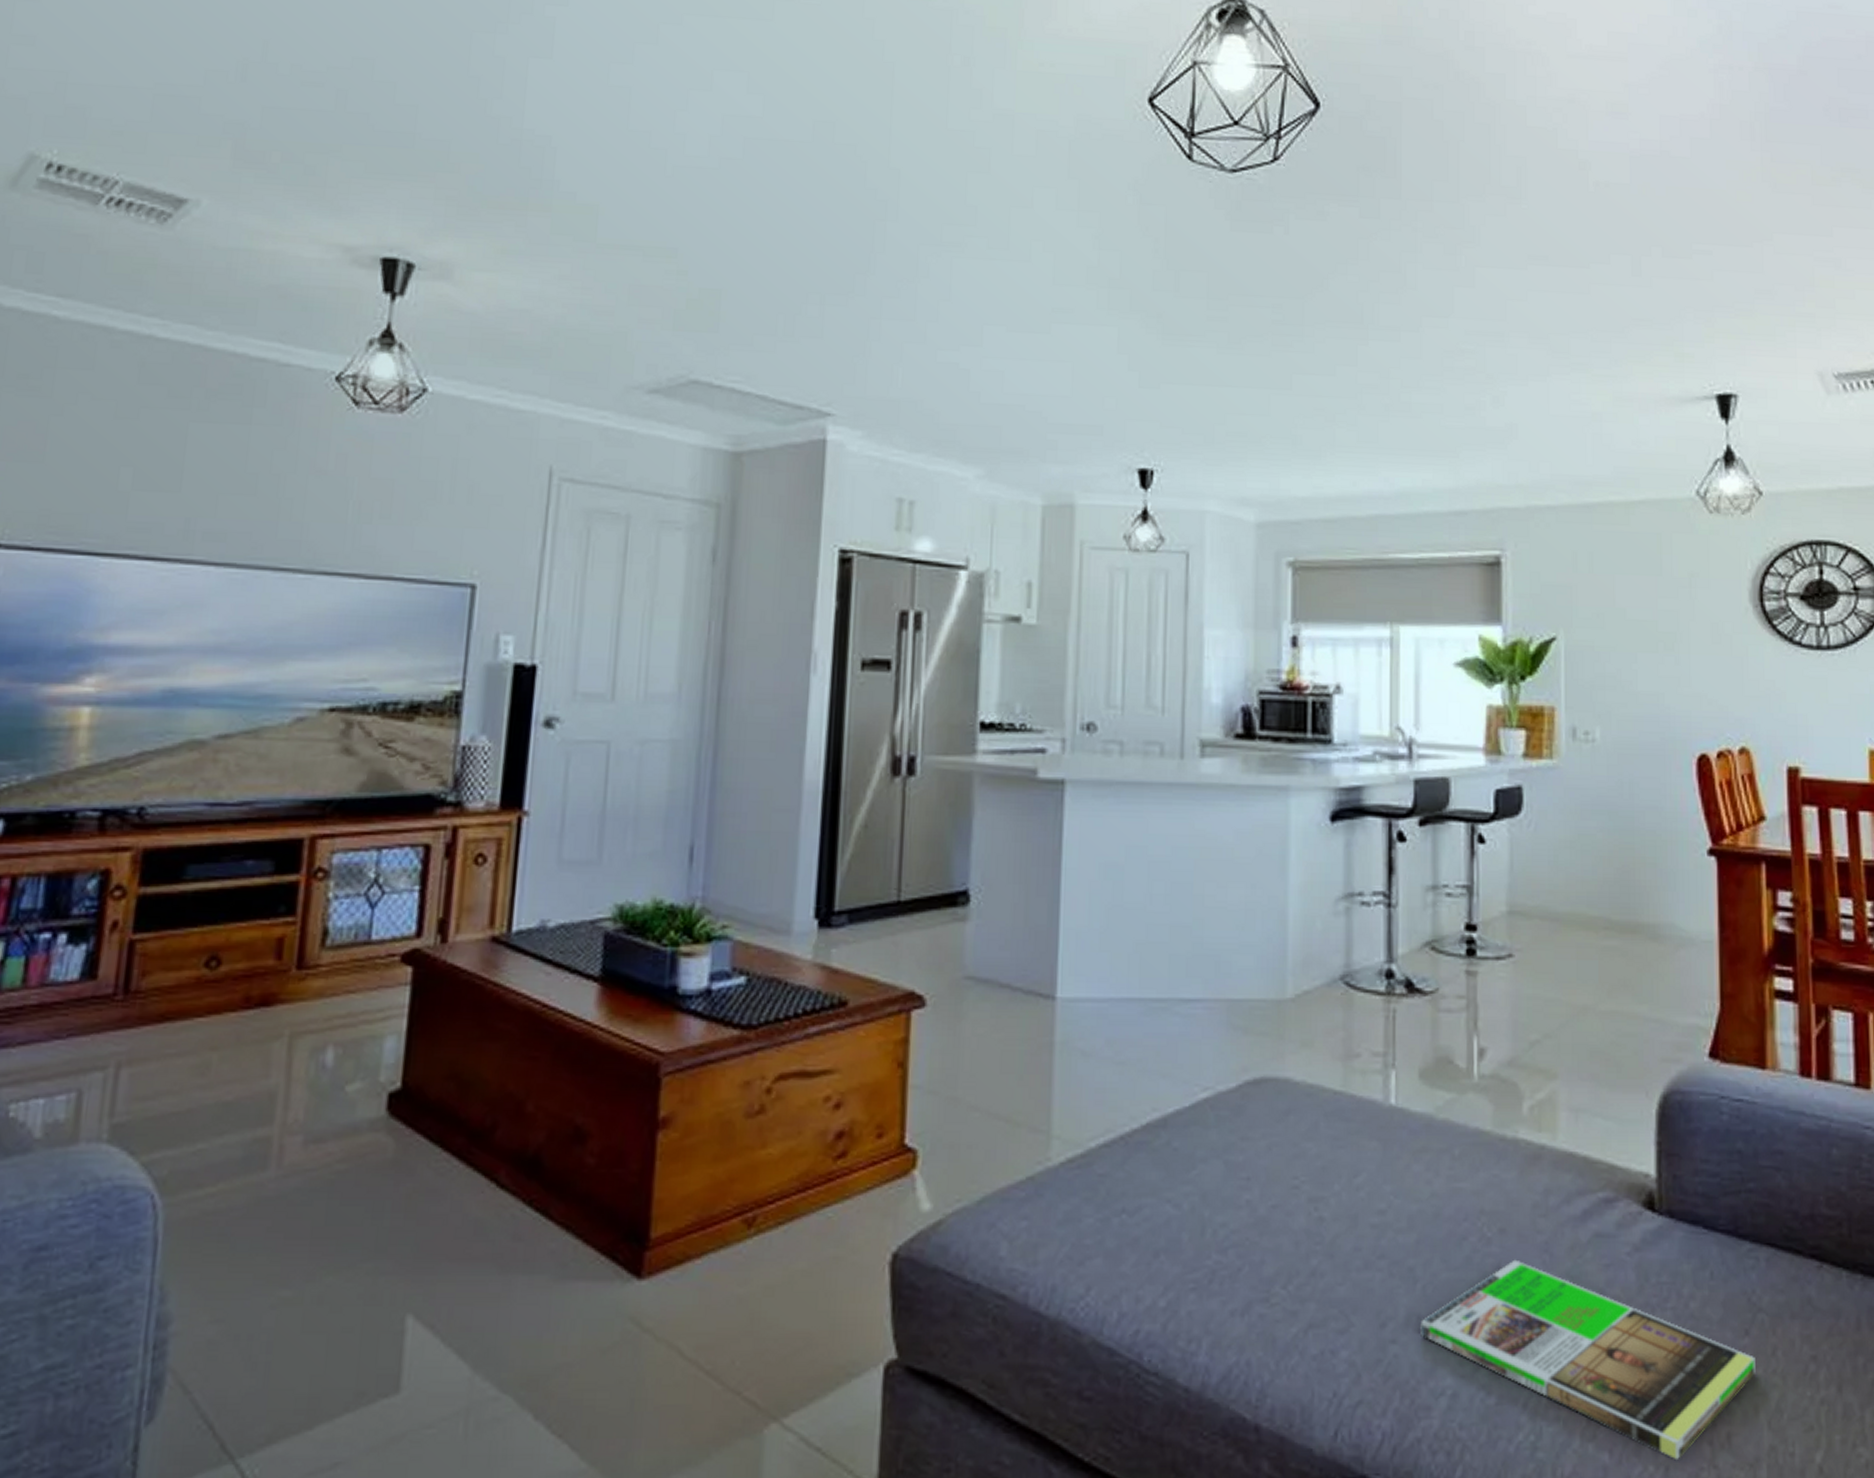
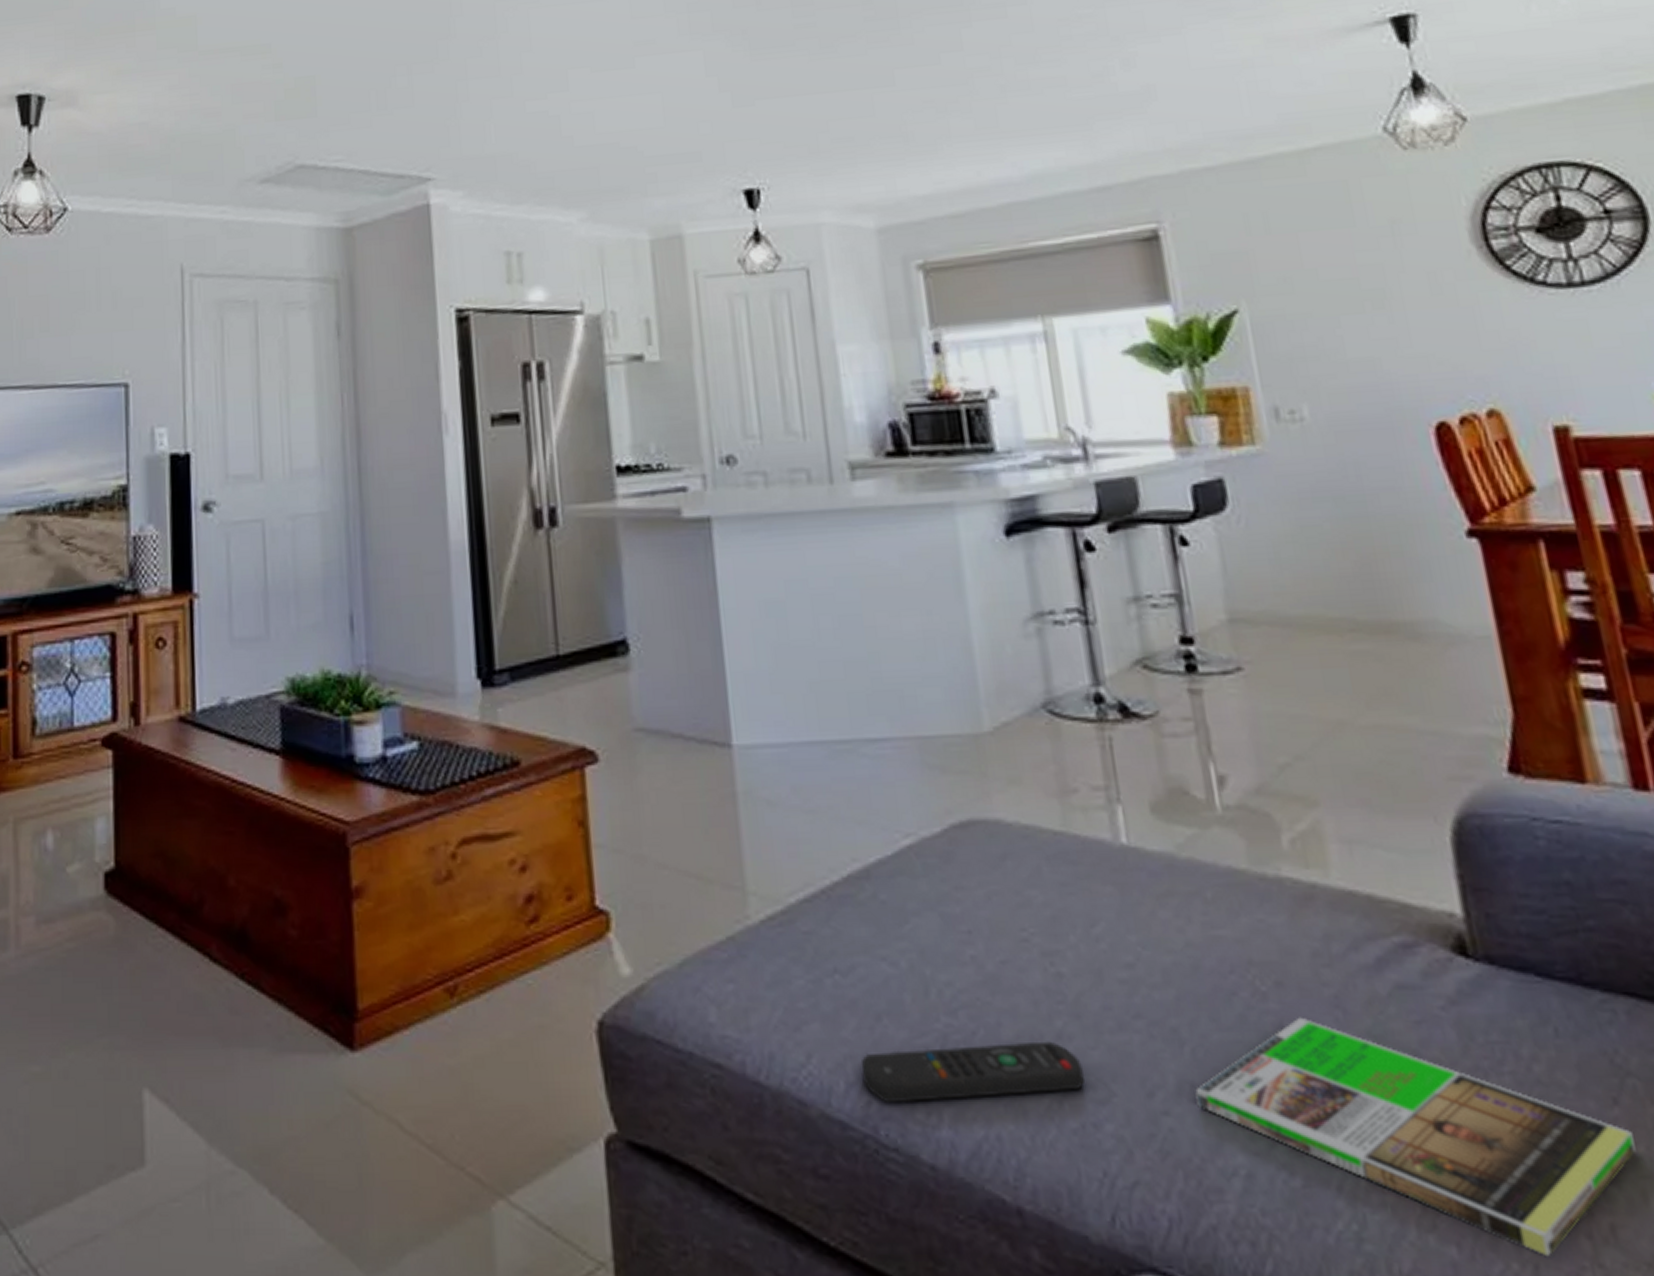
remote control: none [1134,1277,1330,1332] -> present [861,1041,1085,1104]

